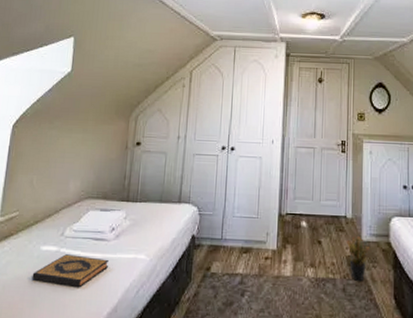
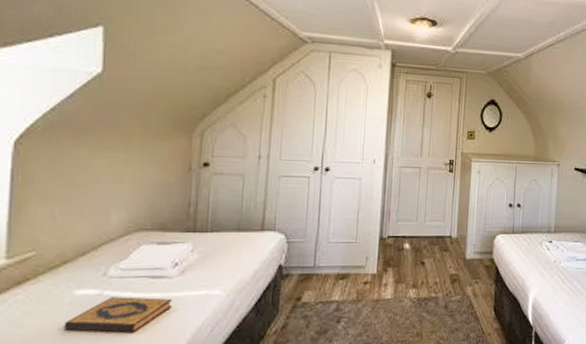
potted plant: present [347,237,369,282] -> none [451,255,473,298]

